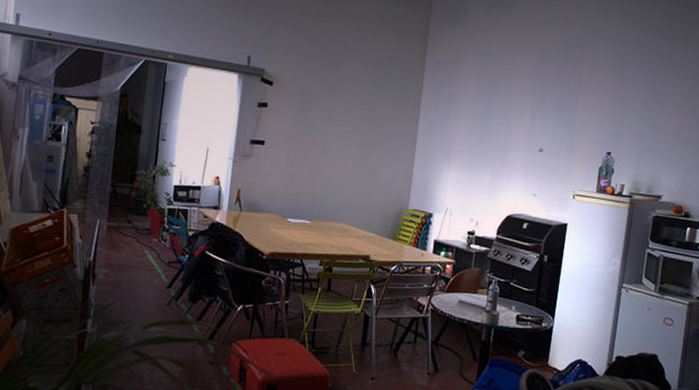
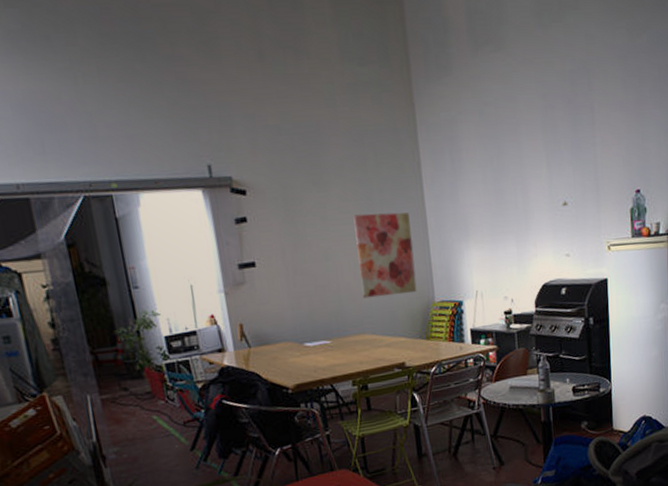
wall art: none [347,120,403,197] -> present [353,212,417,299]

